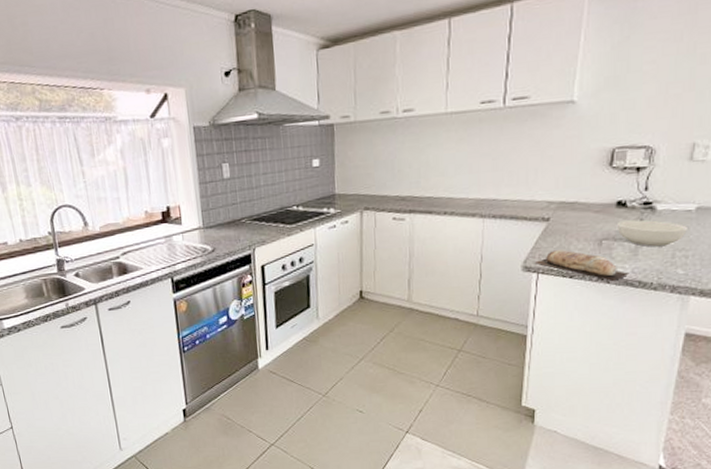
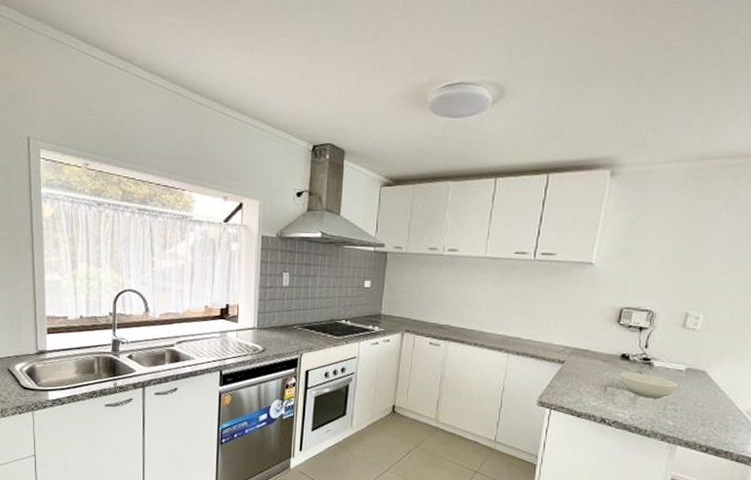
bread loaf: present [534,249,629,281] -> none [548,390,628,424]

